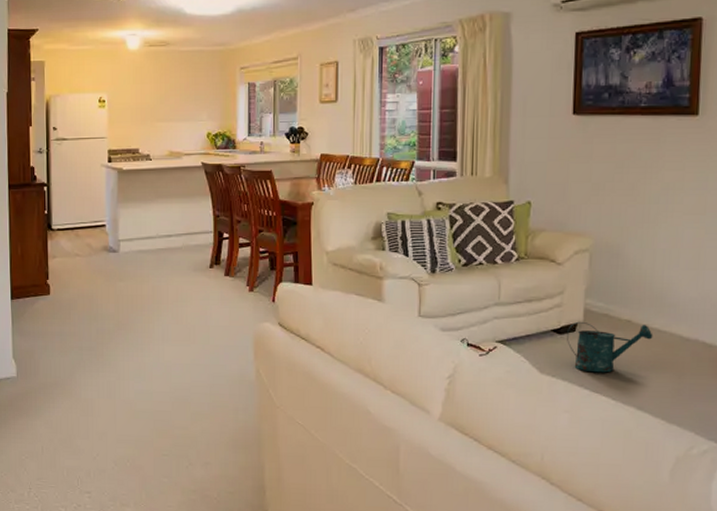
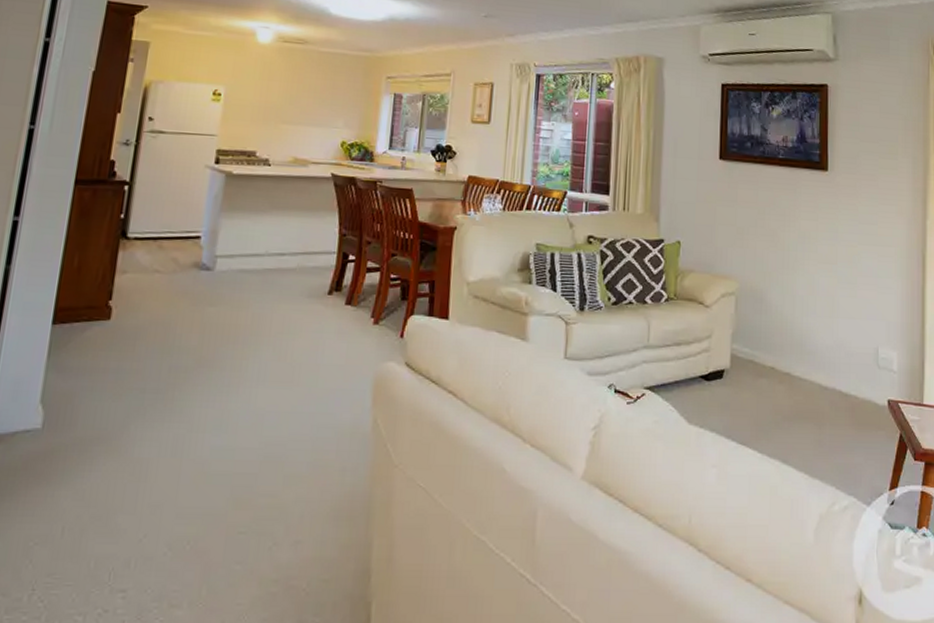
watering can: present [567,321,653,373] -> none [714,367,795,423]

